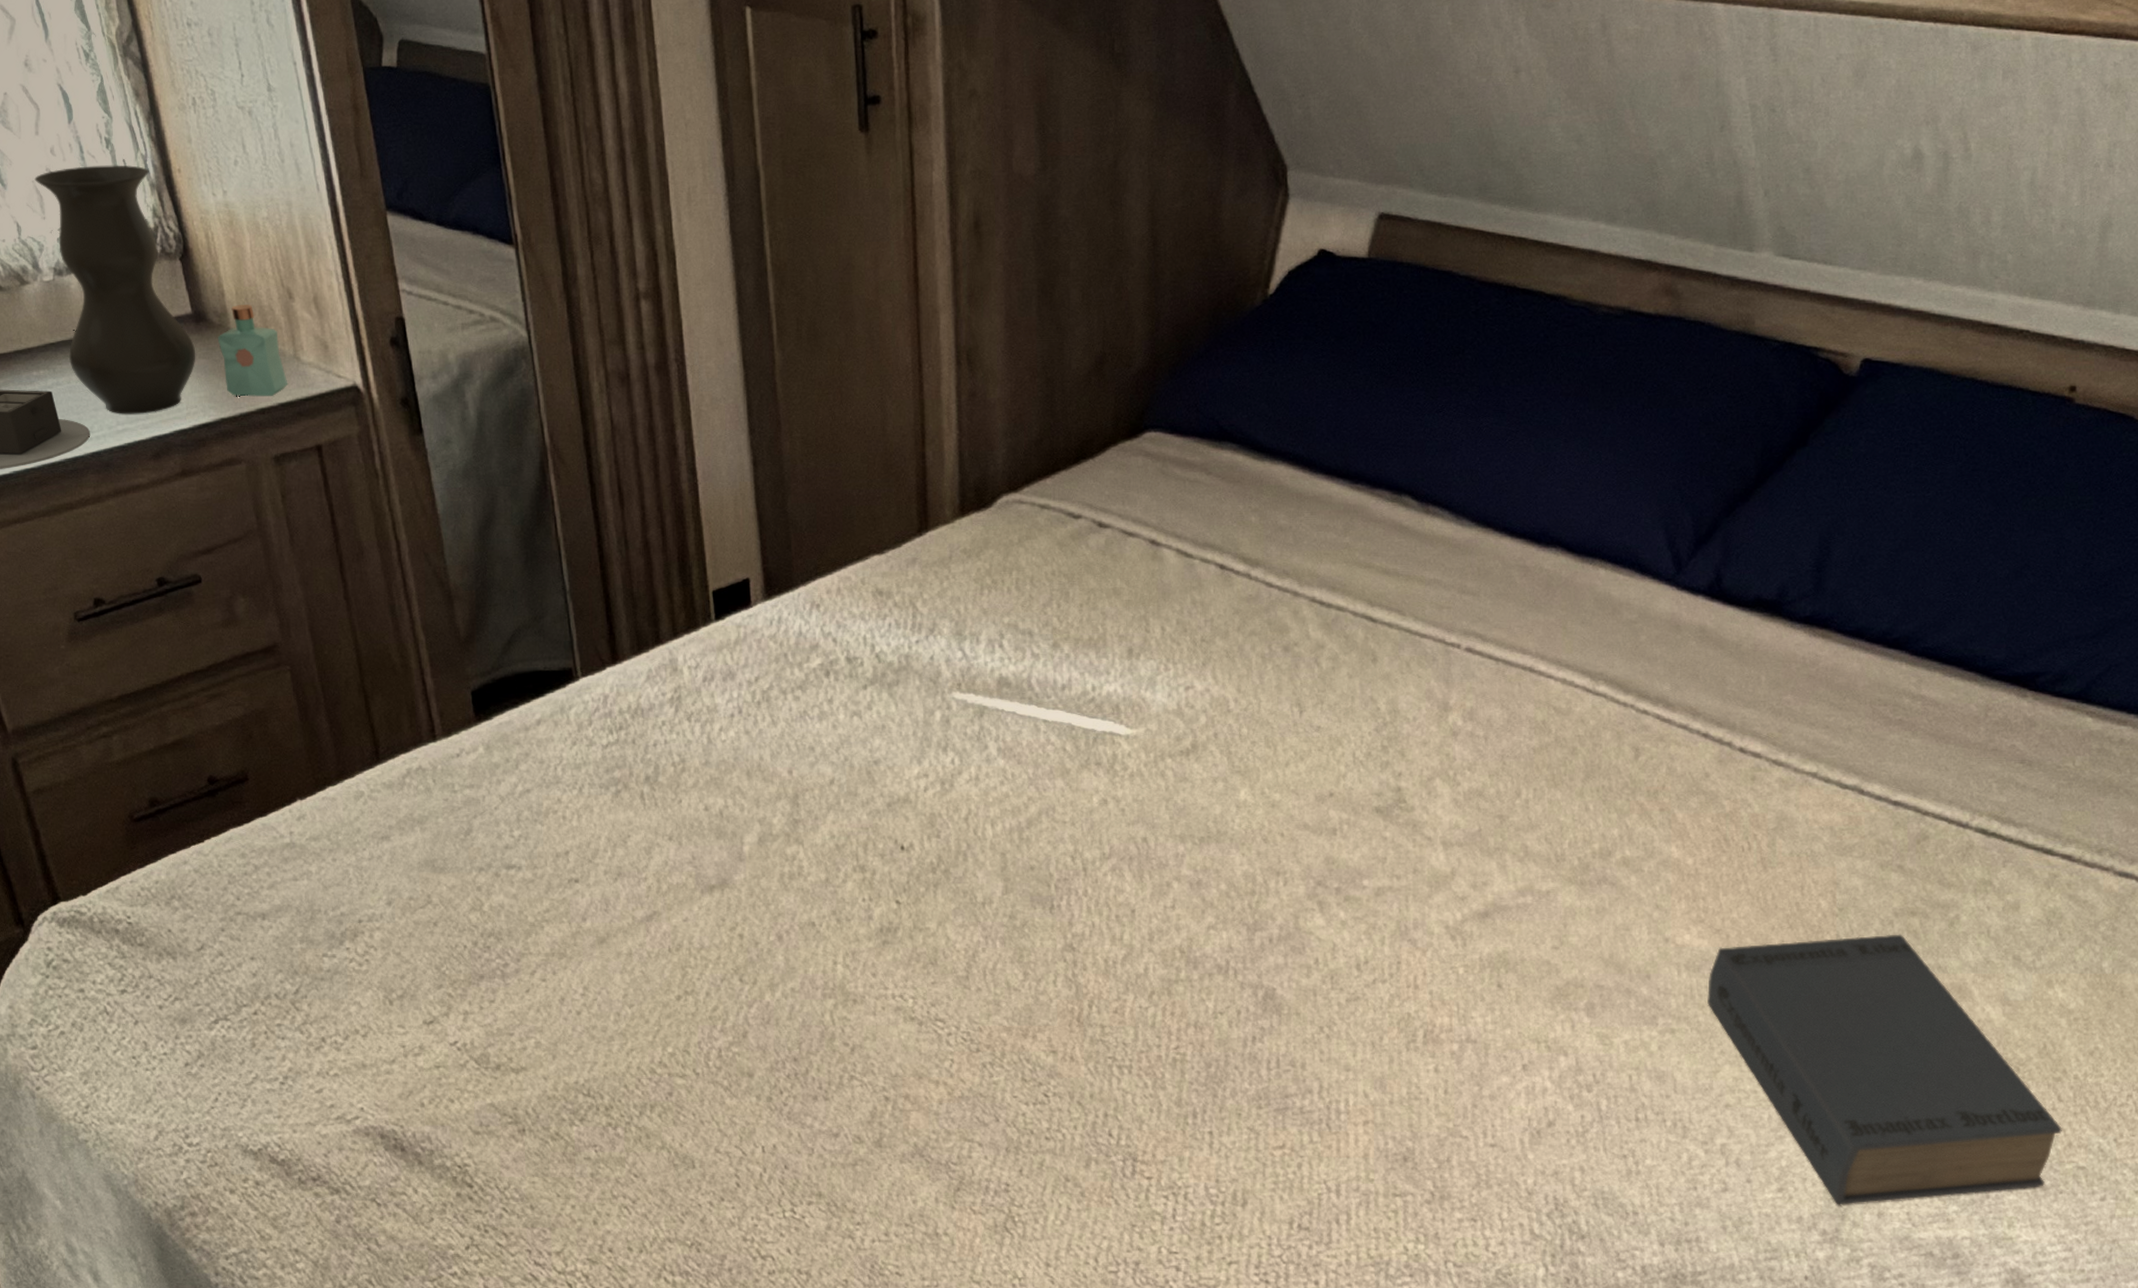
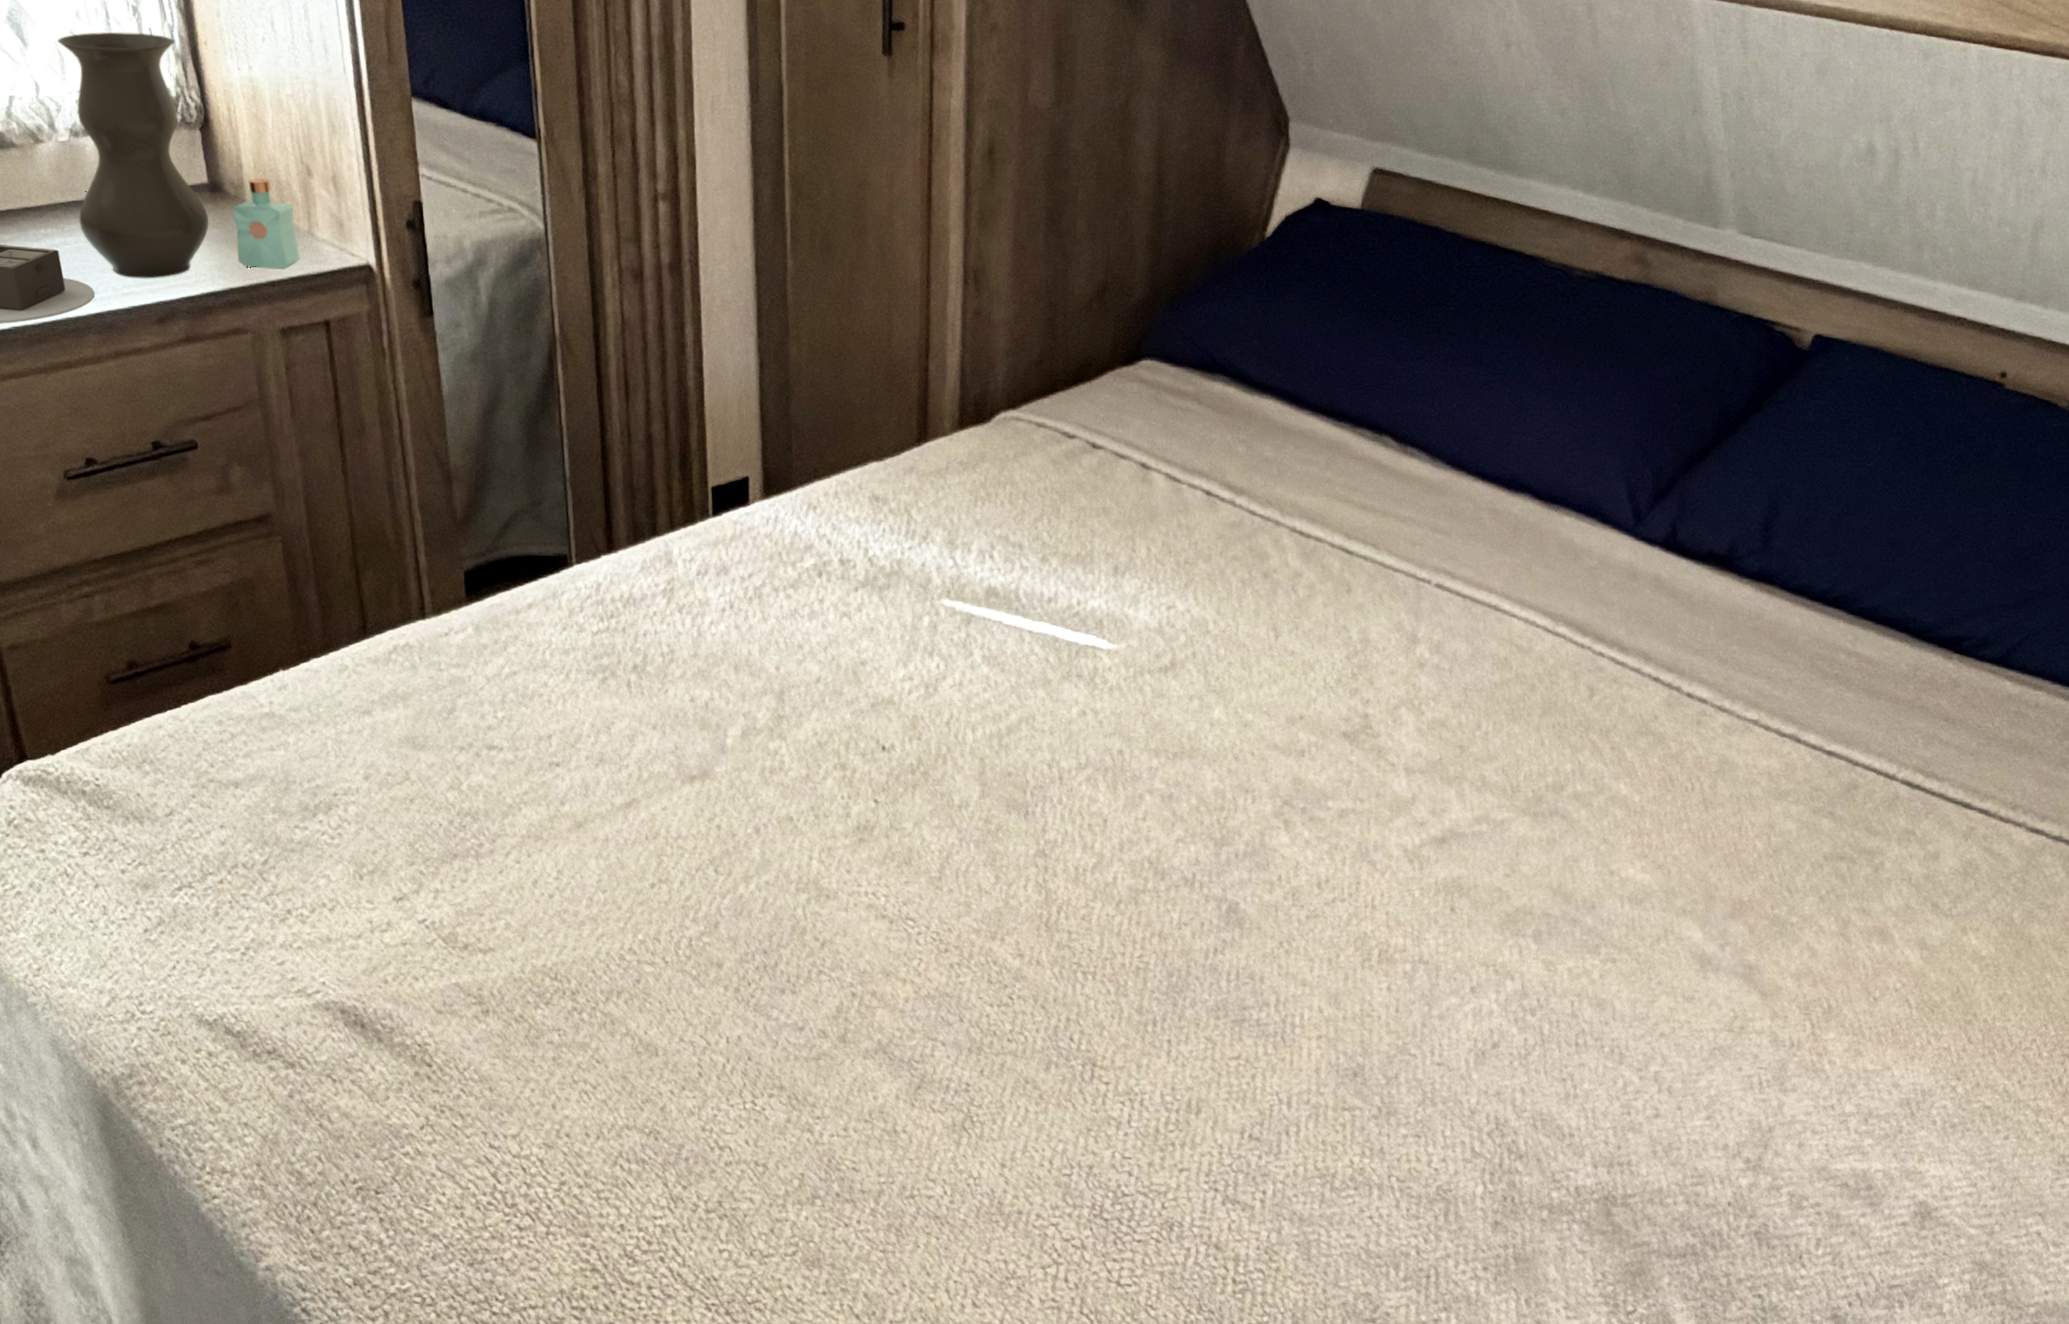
book: present [1707,934,2062,1204] -> none [1648,877,1971,1134]

